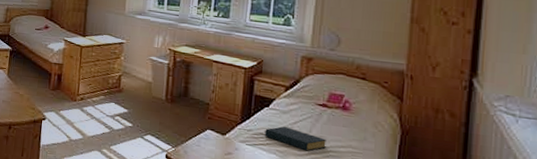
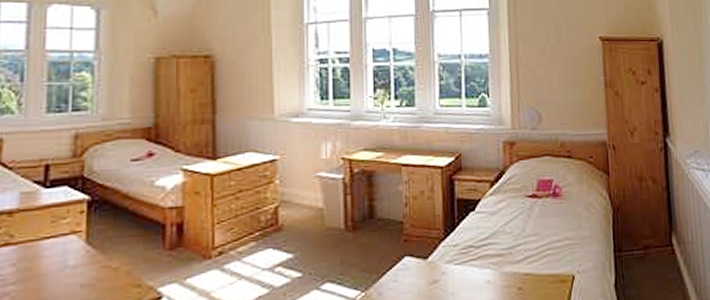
hardback book: present [264,126,326,152] -> none [474,231,542,256]

